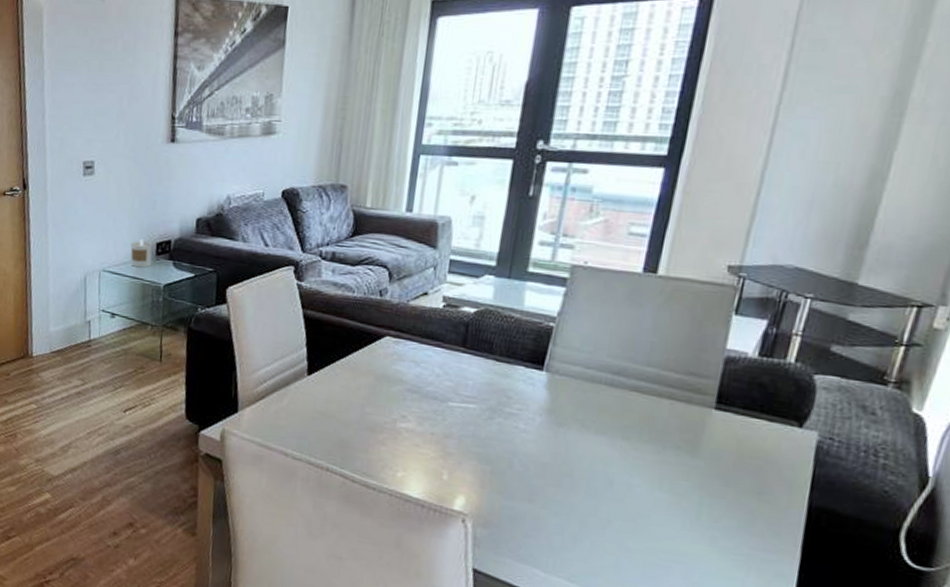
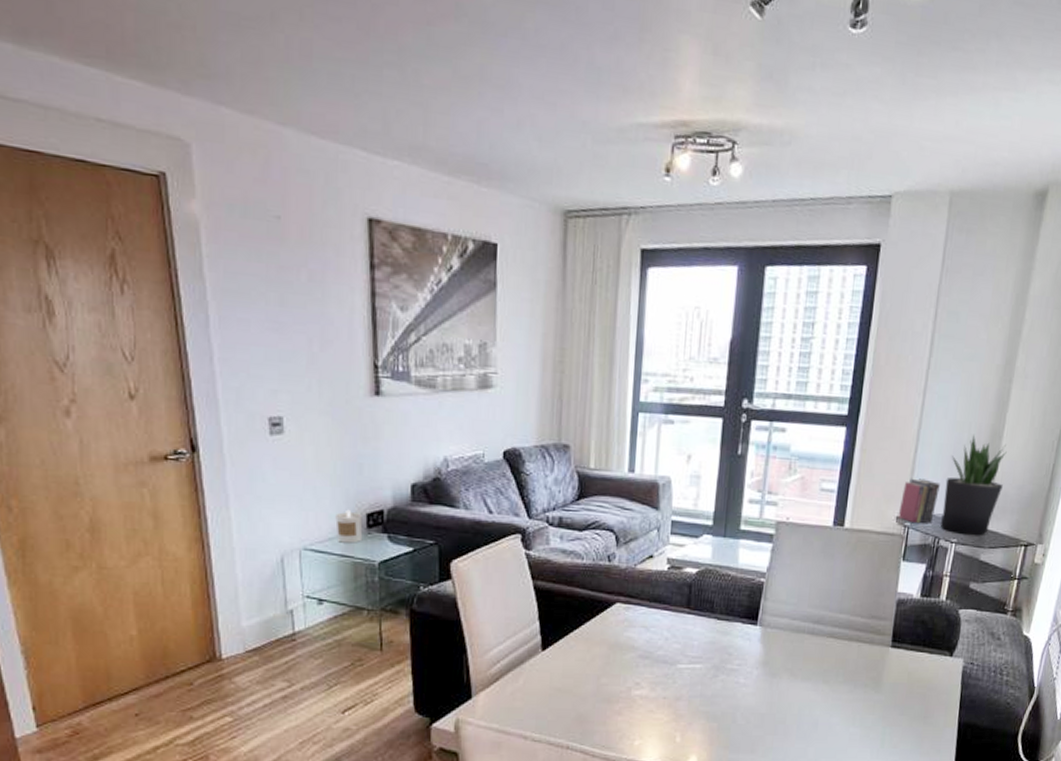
books: none [730,224,792,276] -> present [898,478,940,525]
planter: none [789,177,893,291] -> present [940,435,1007,535]

